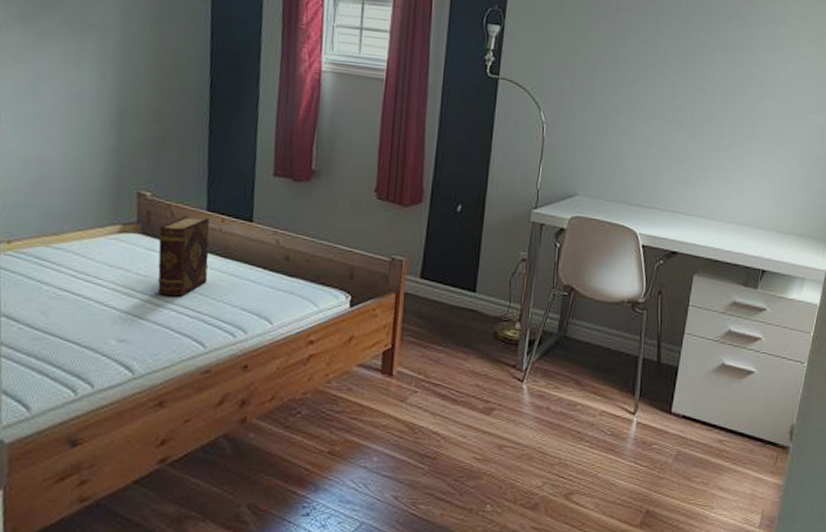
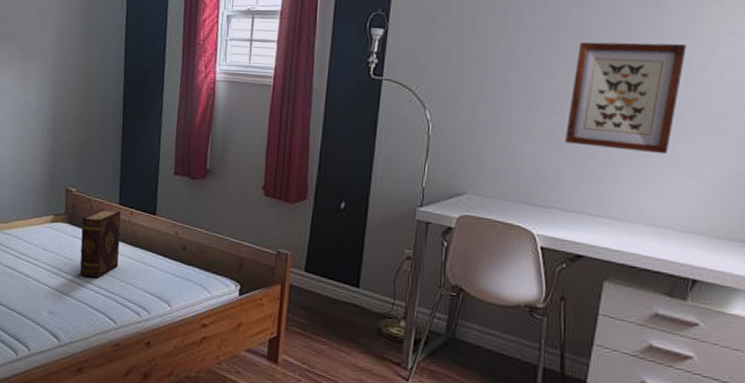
wall art: none [664,51,762,158] -> present [565,42,687,155]

